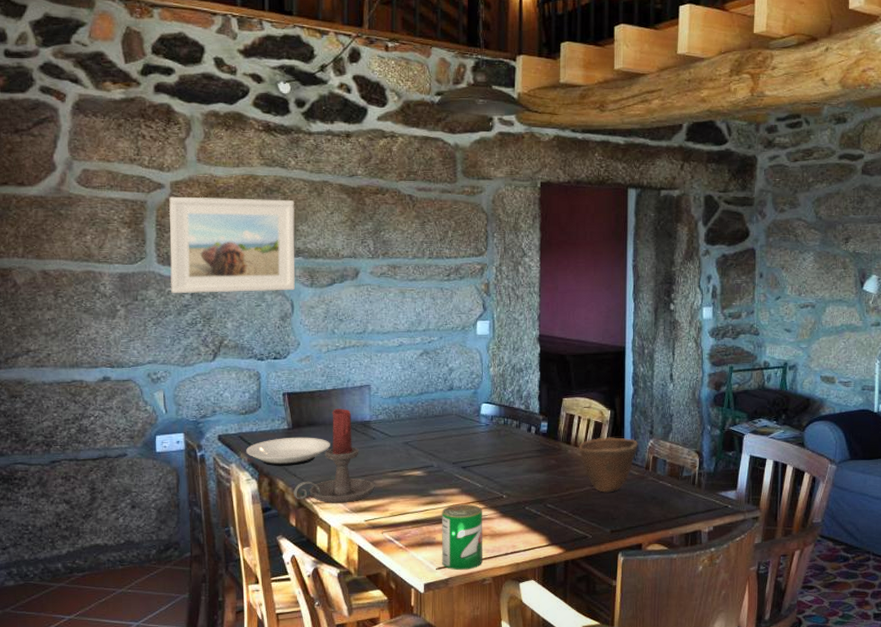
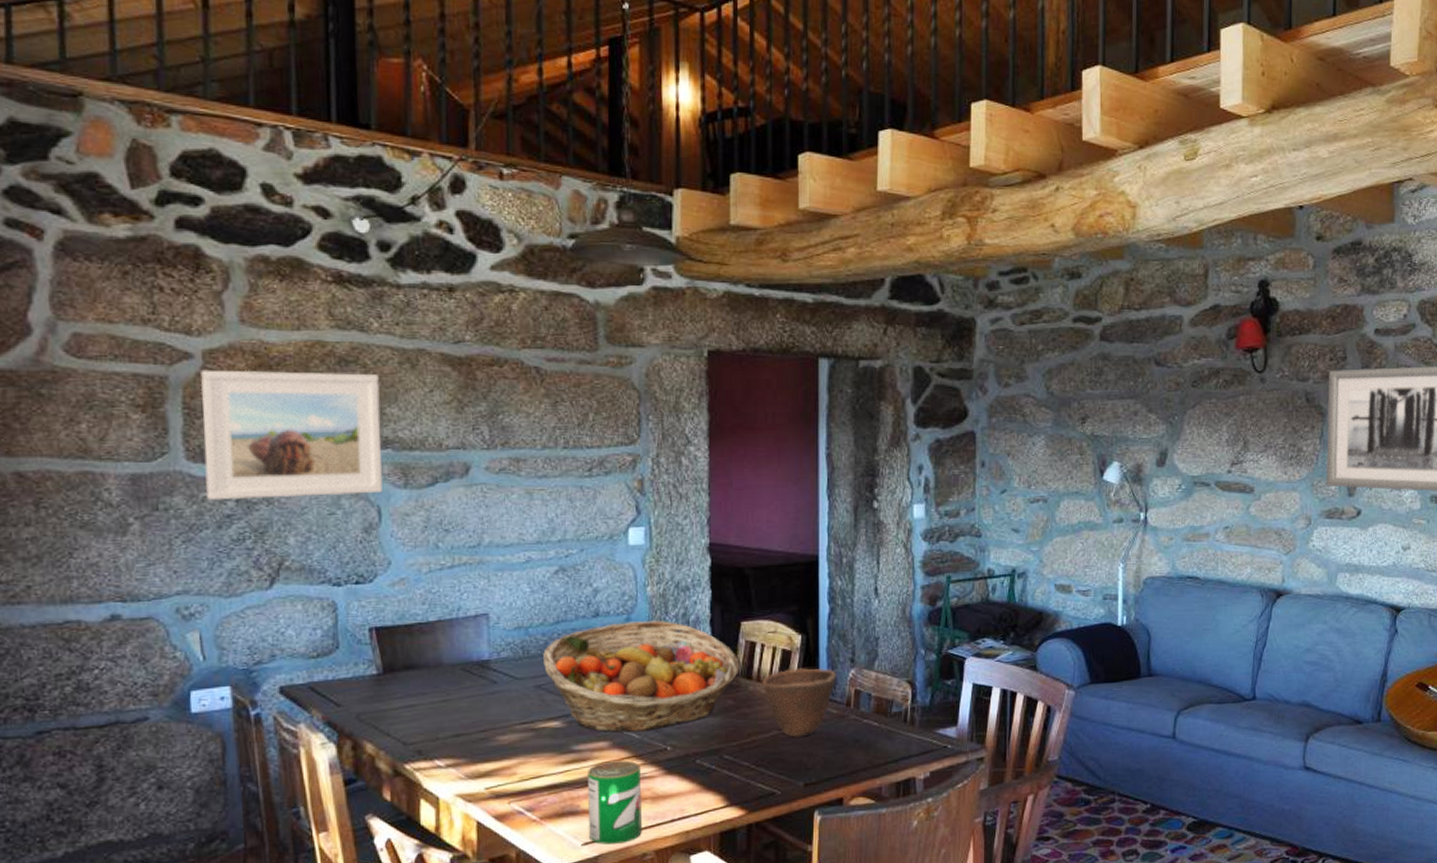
plate: present [246,437,330,466] -> none [320,684,436,724]
candle holder: present [294,409,375,502] -> none [387,645,498,768]
fruit basket: none [410,395,561,482] -> present [543,620,739,733]

